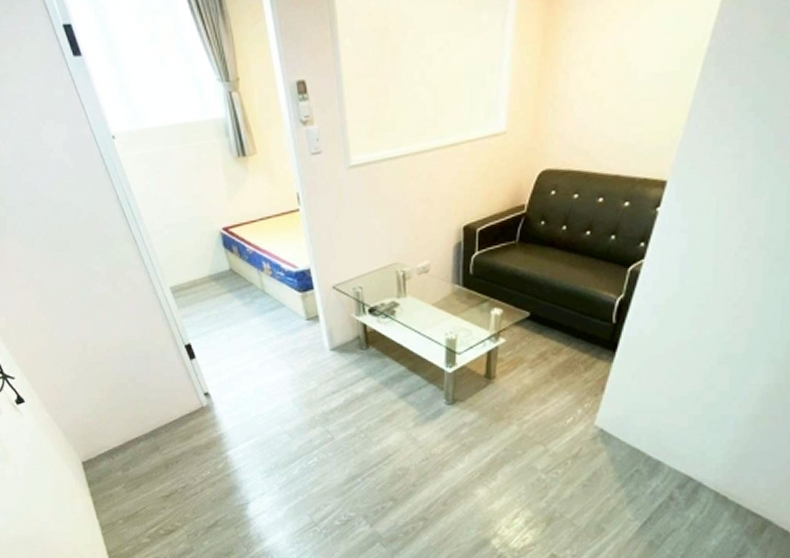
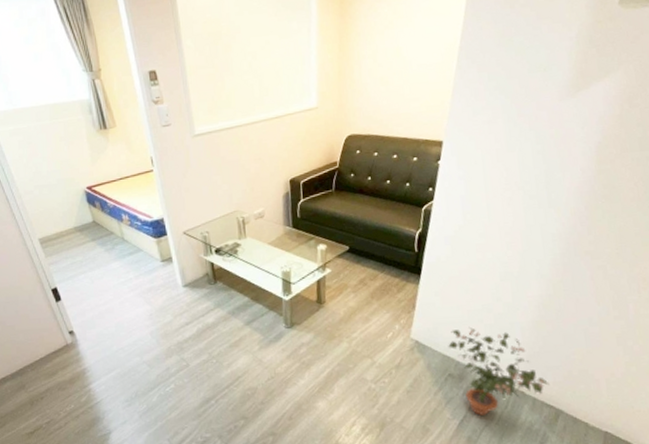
potted plant: none [639,416,761,519] -> present [448,326,550,416]

